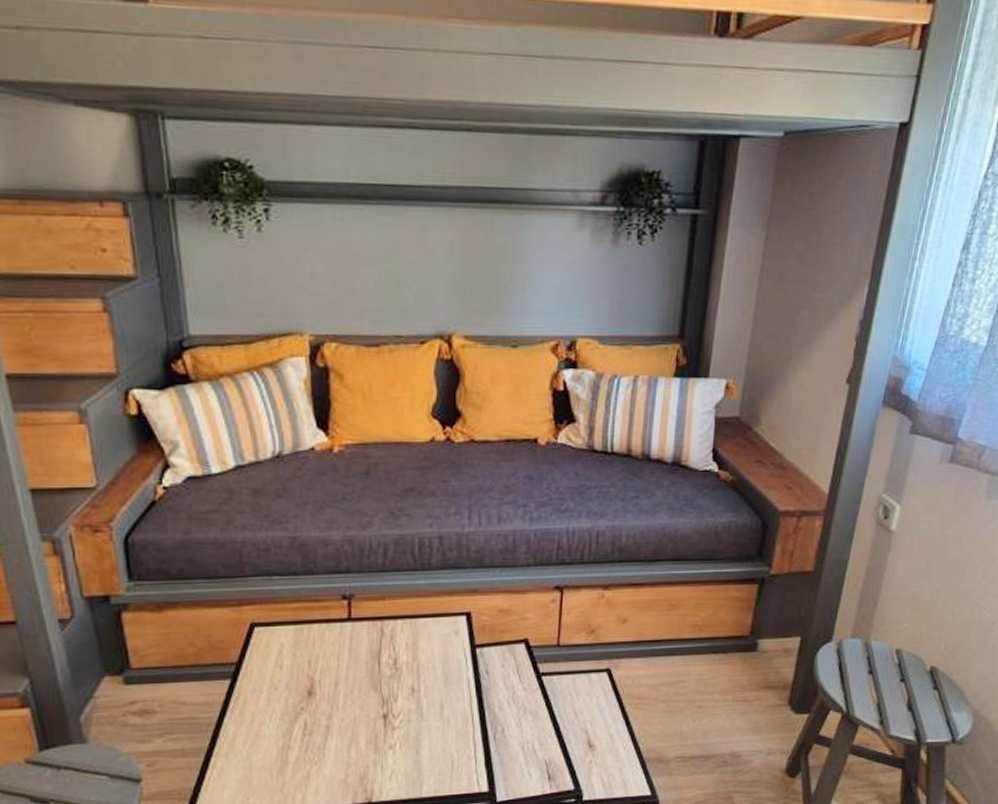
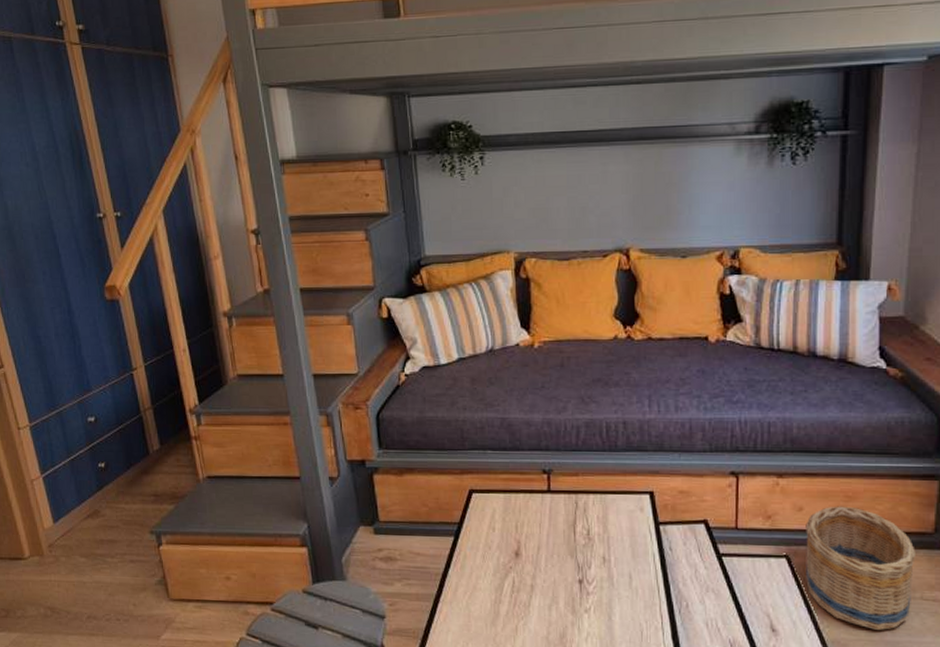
basket: none [625,615,732,735] -> present [806,506,915,630]

